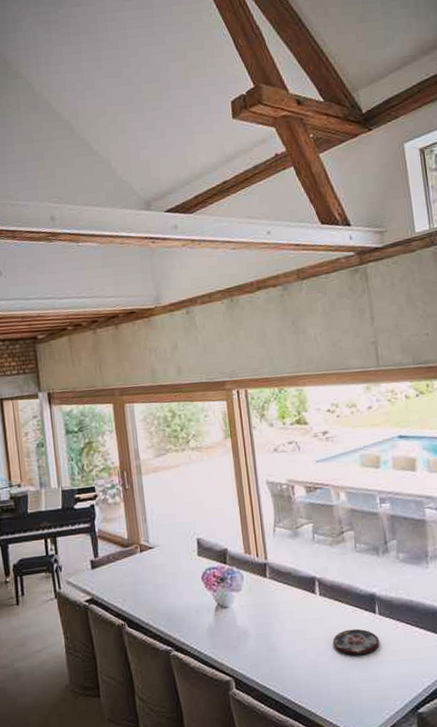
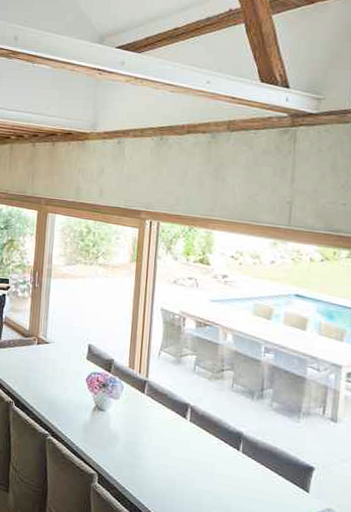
plate: present [333,628,379,655] -> none [194,458,238,484]

